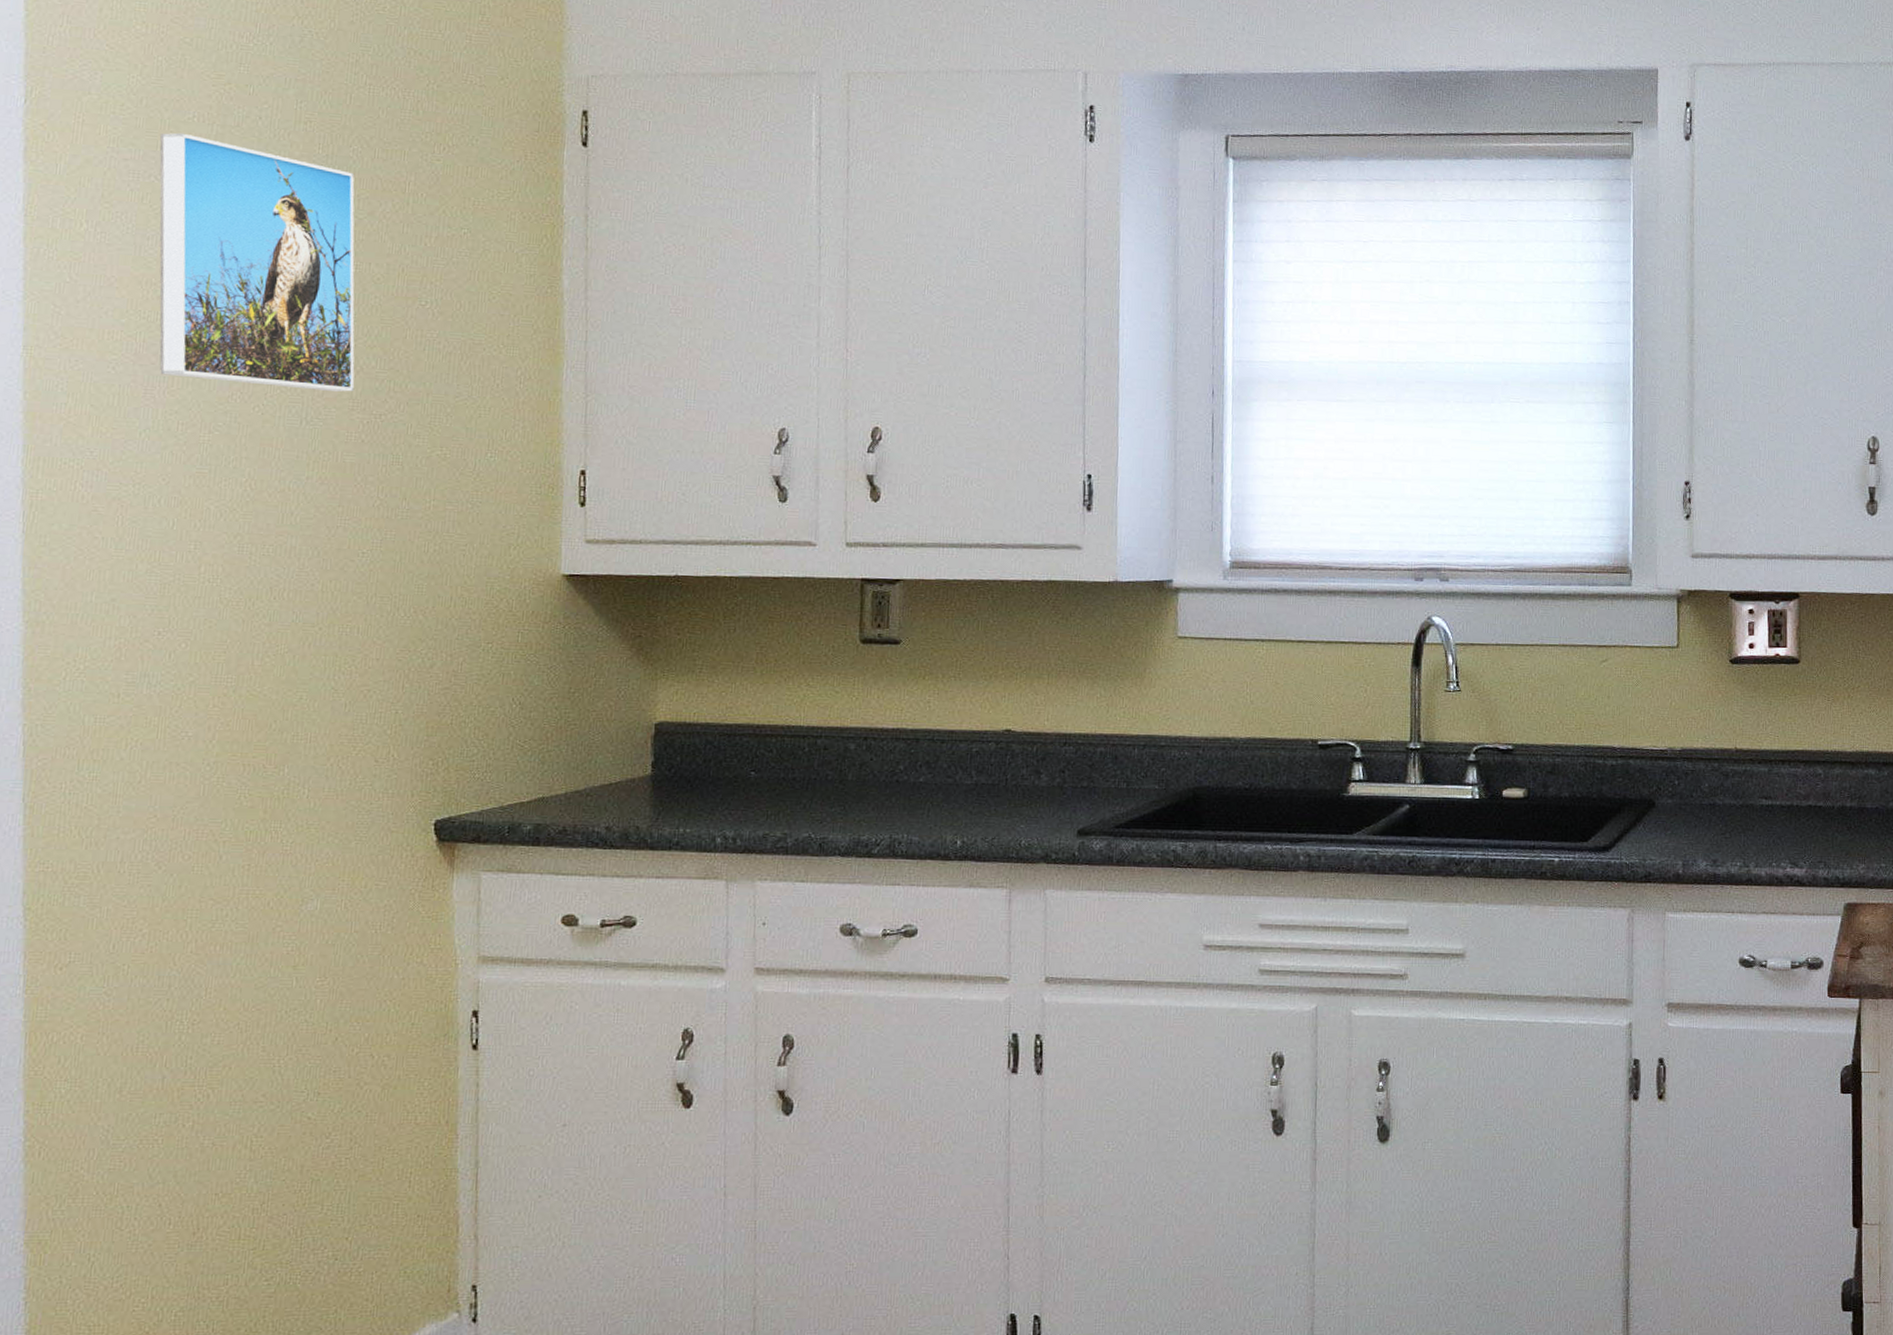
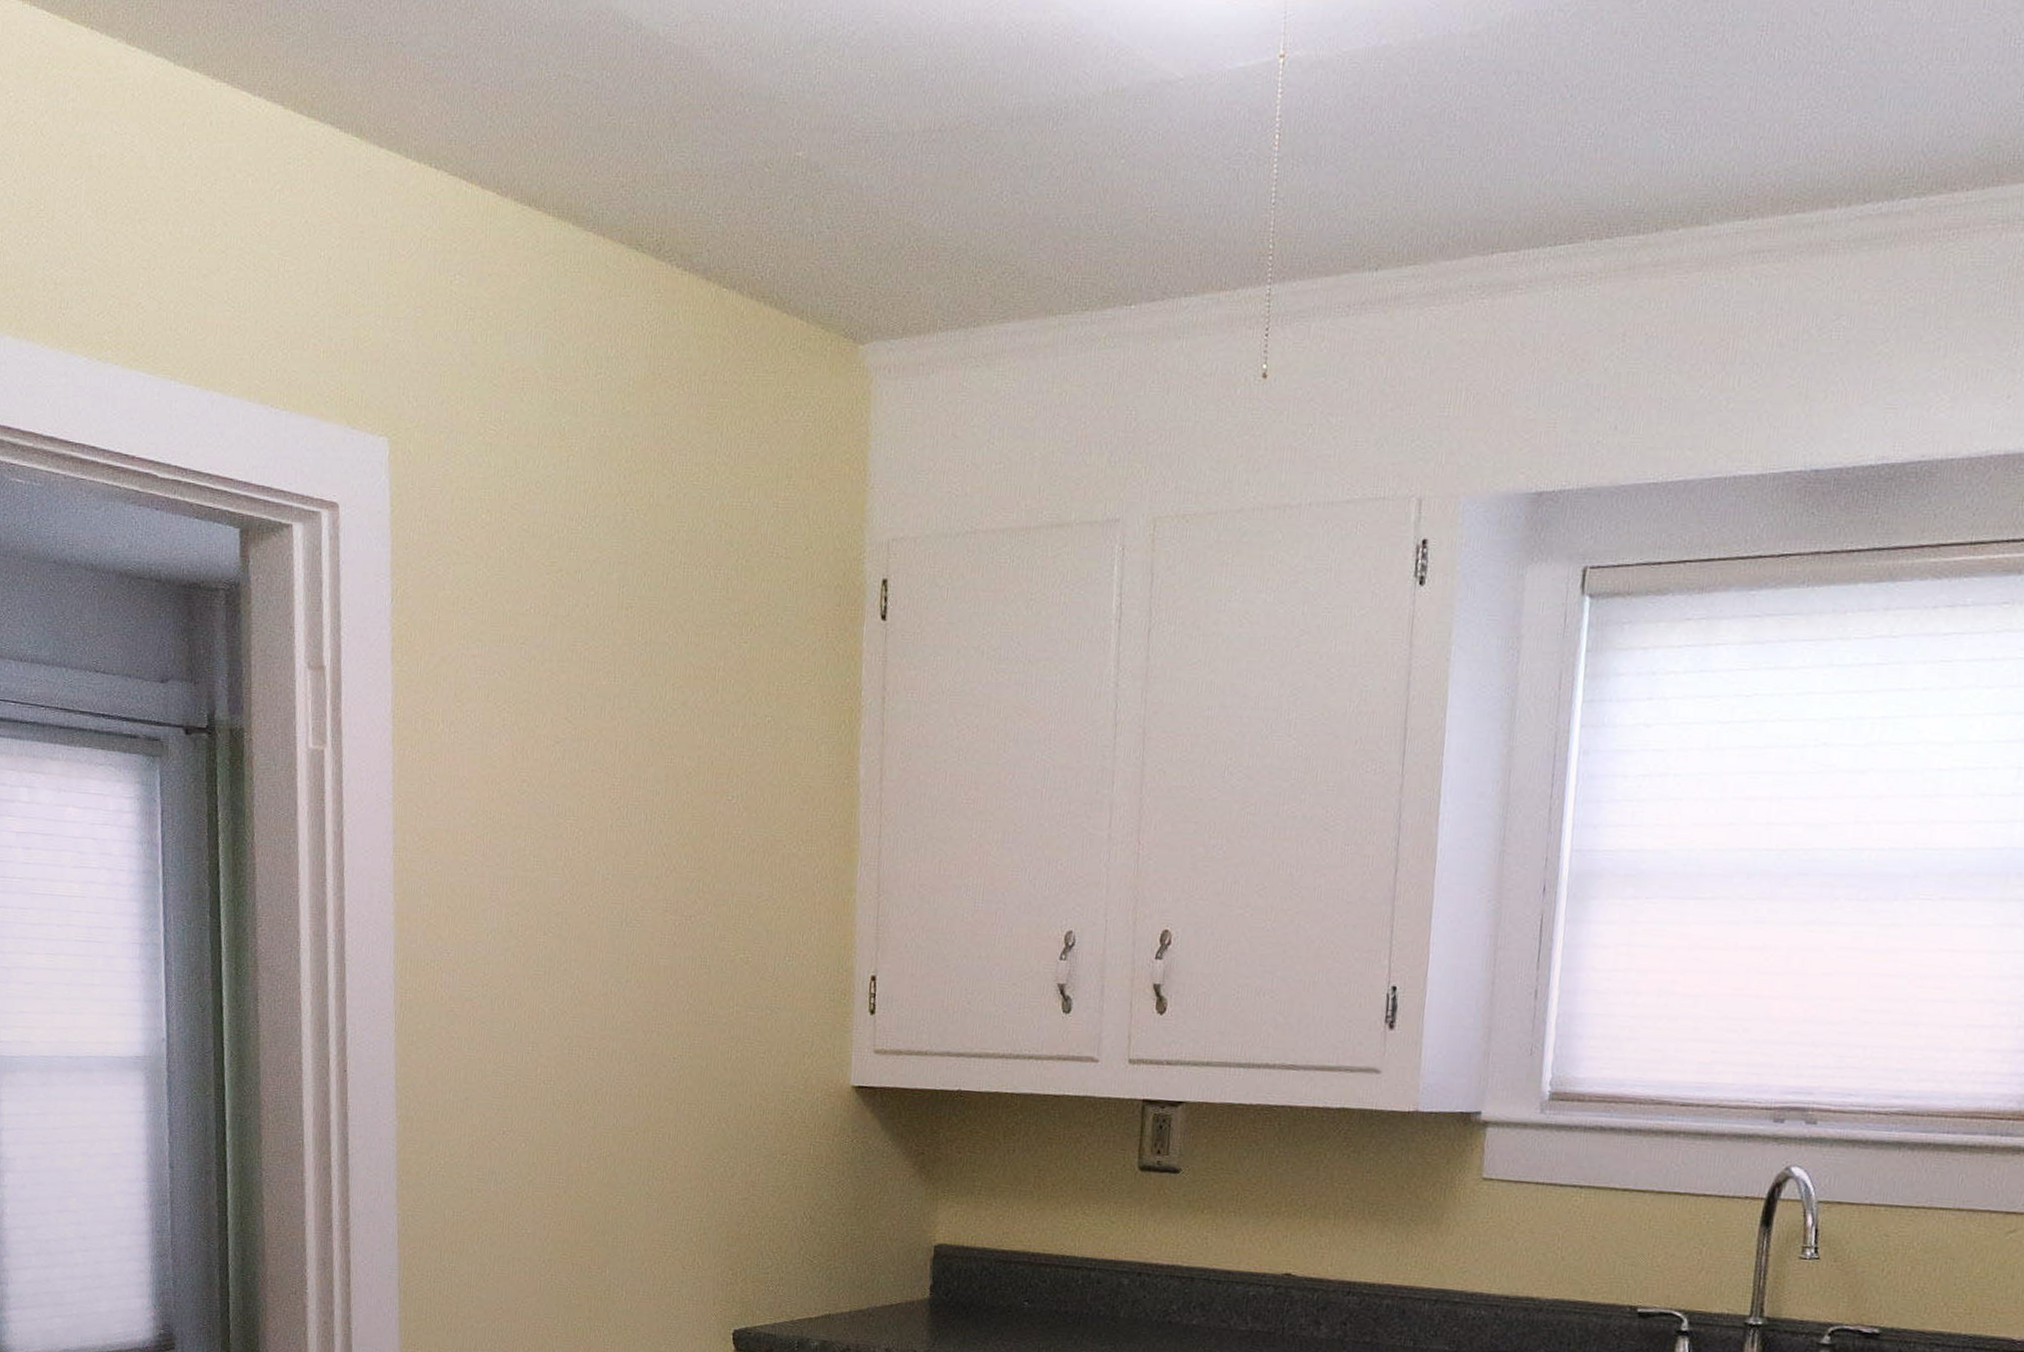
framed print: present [159,132,355,392] -> none [502,625,670,893]

